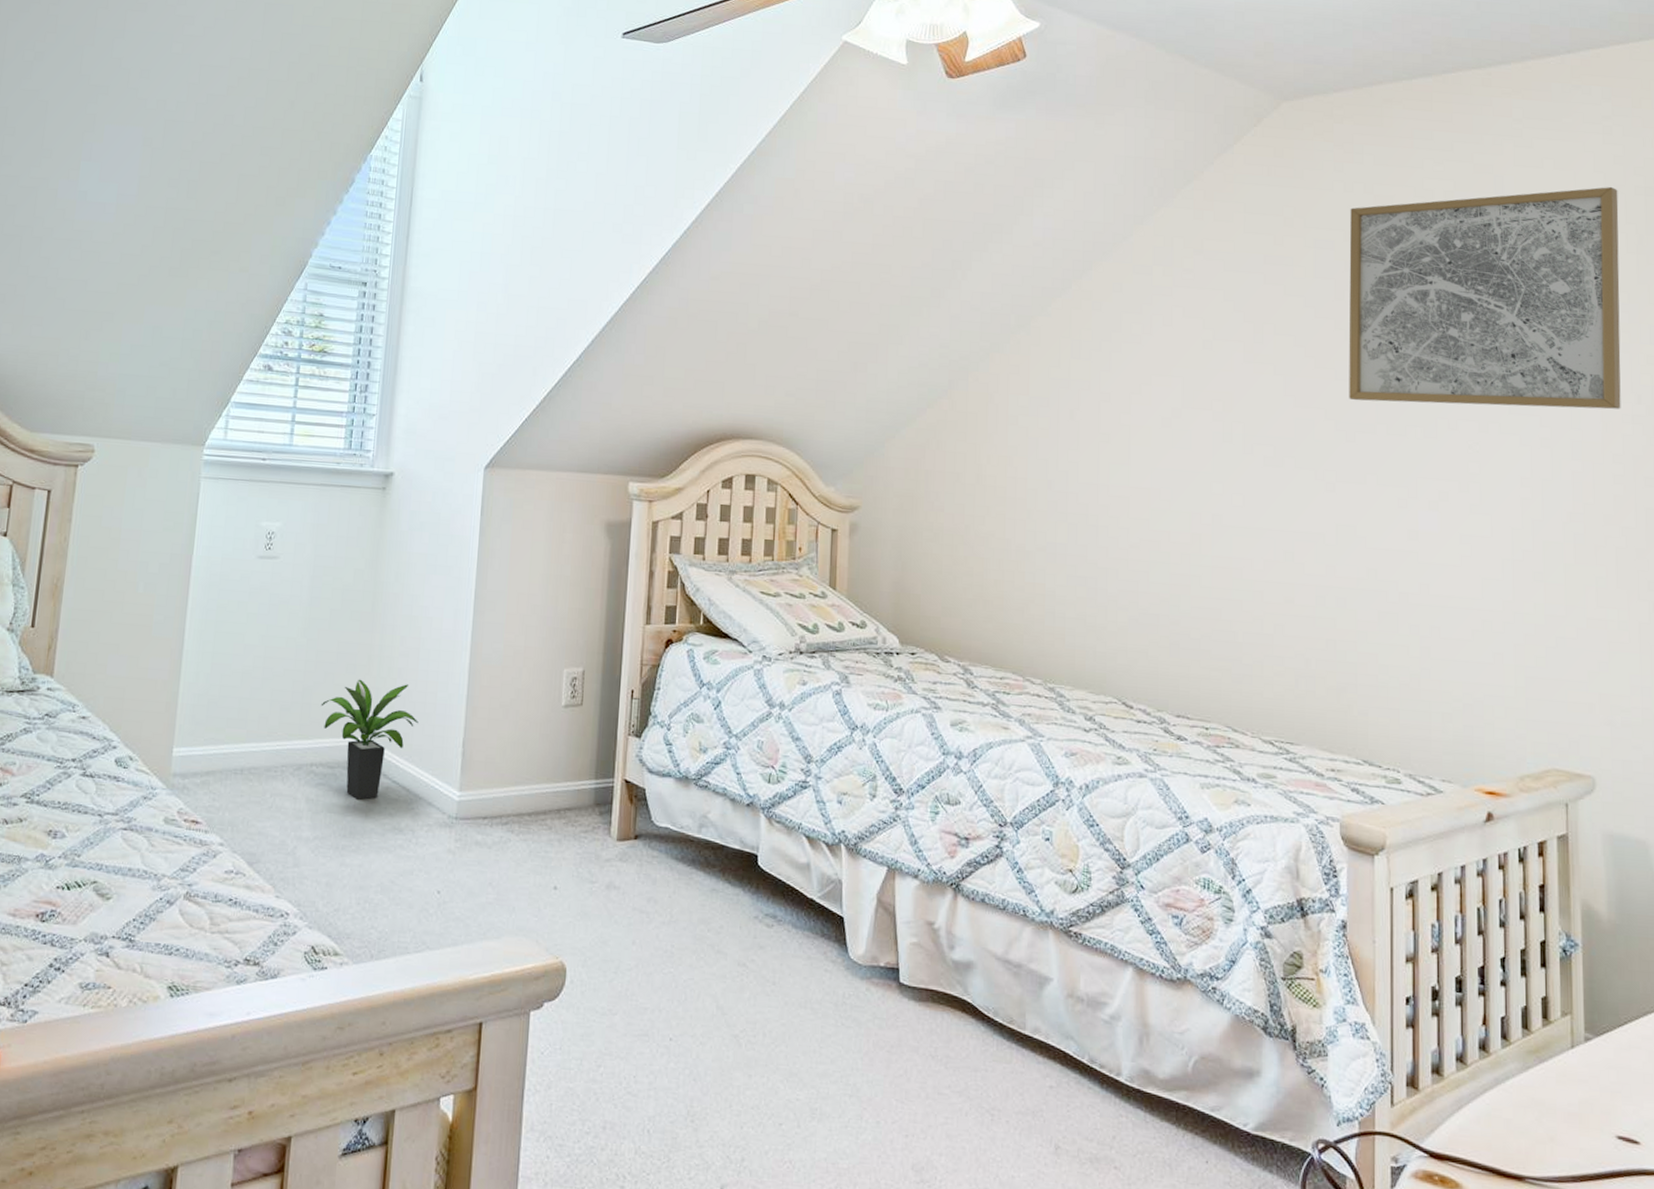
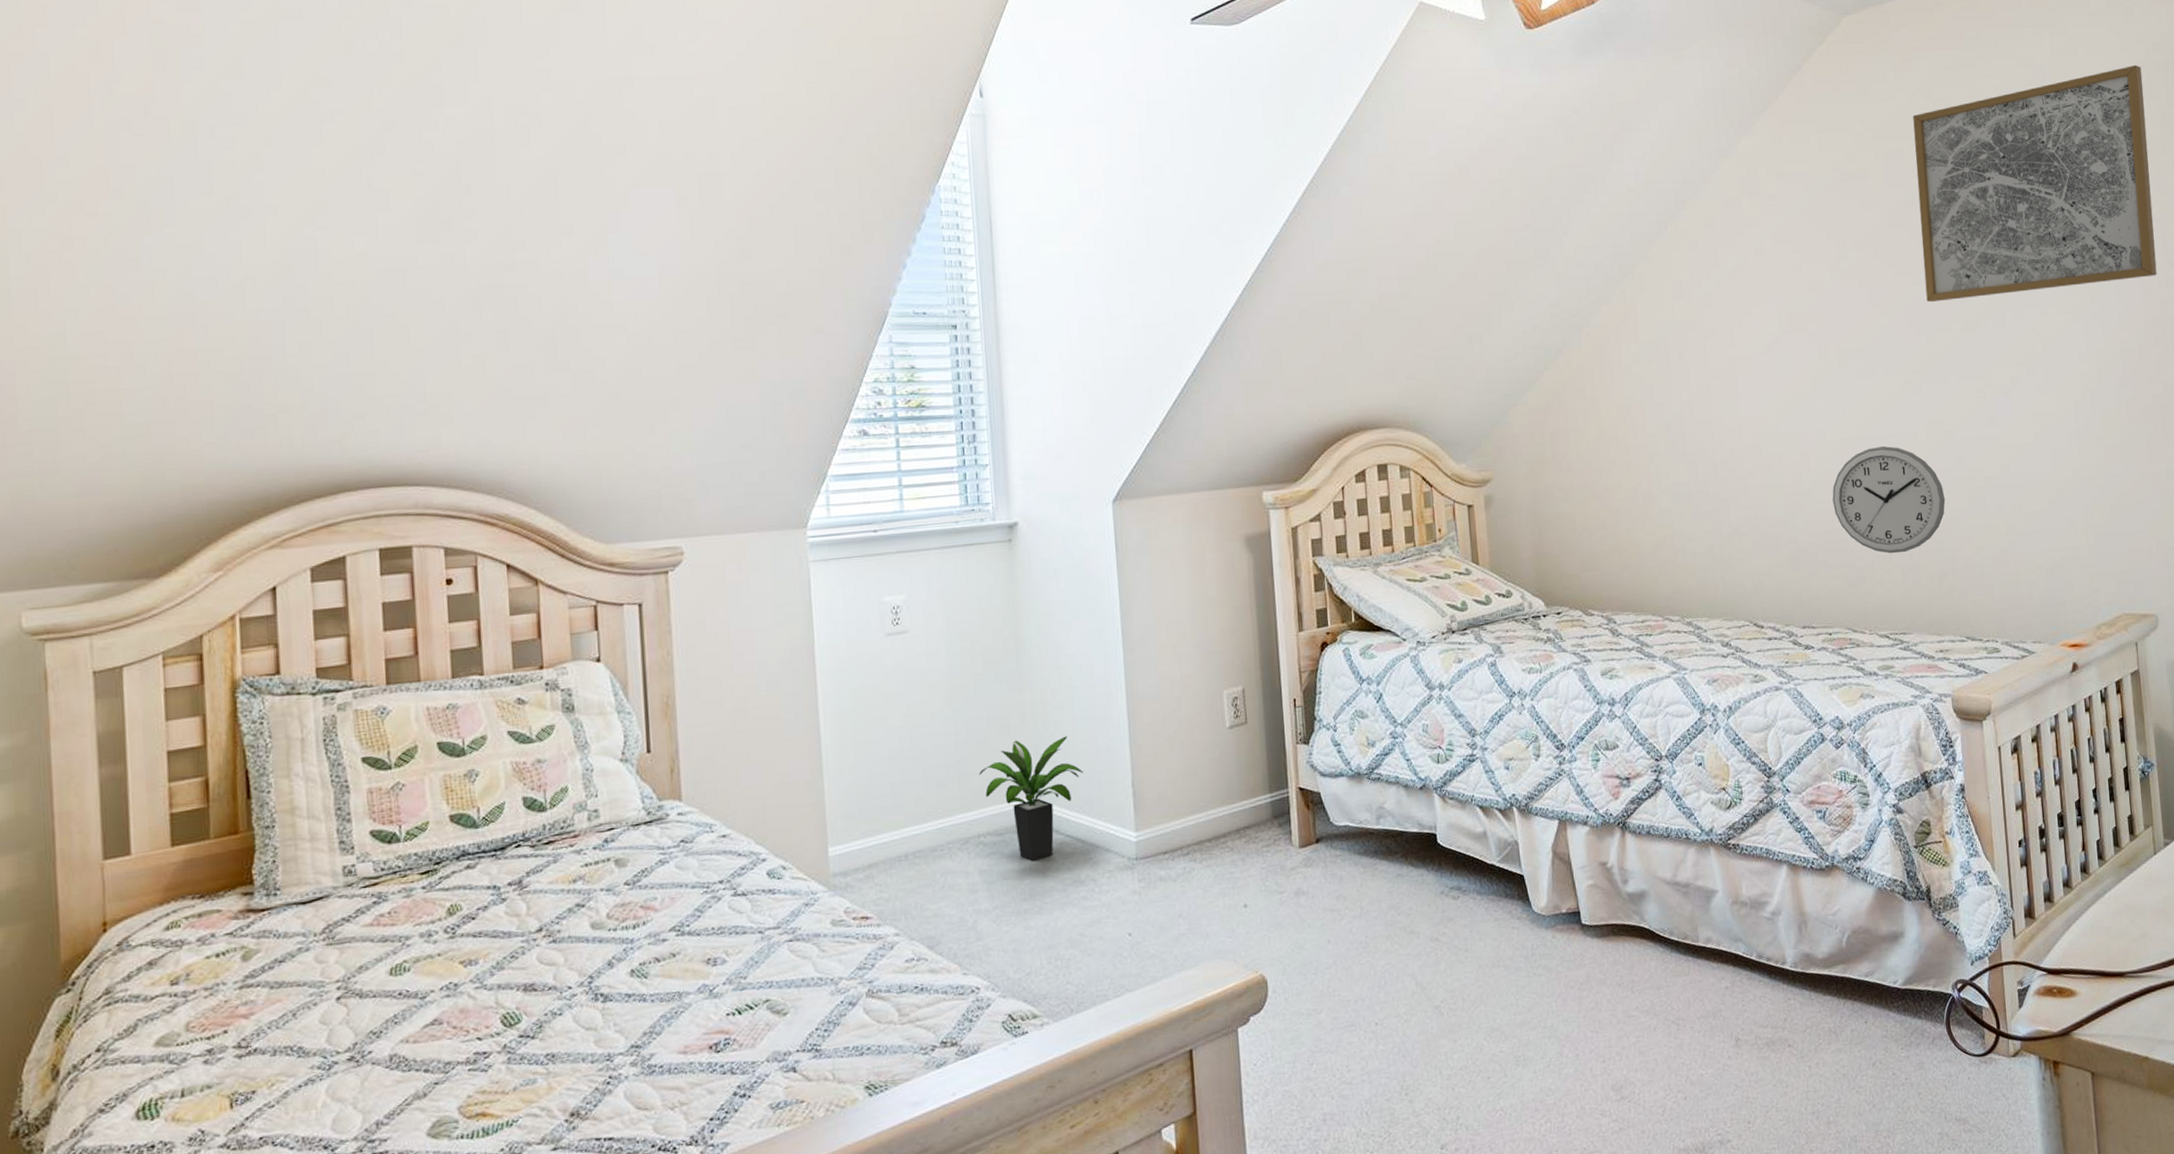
wall clock: none [1223,540,1352,657] -> present [1832,446,1946,554]

